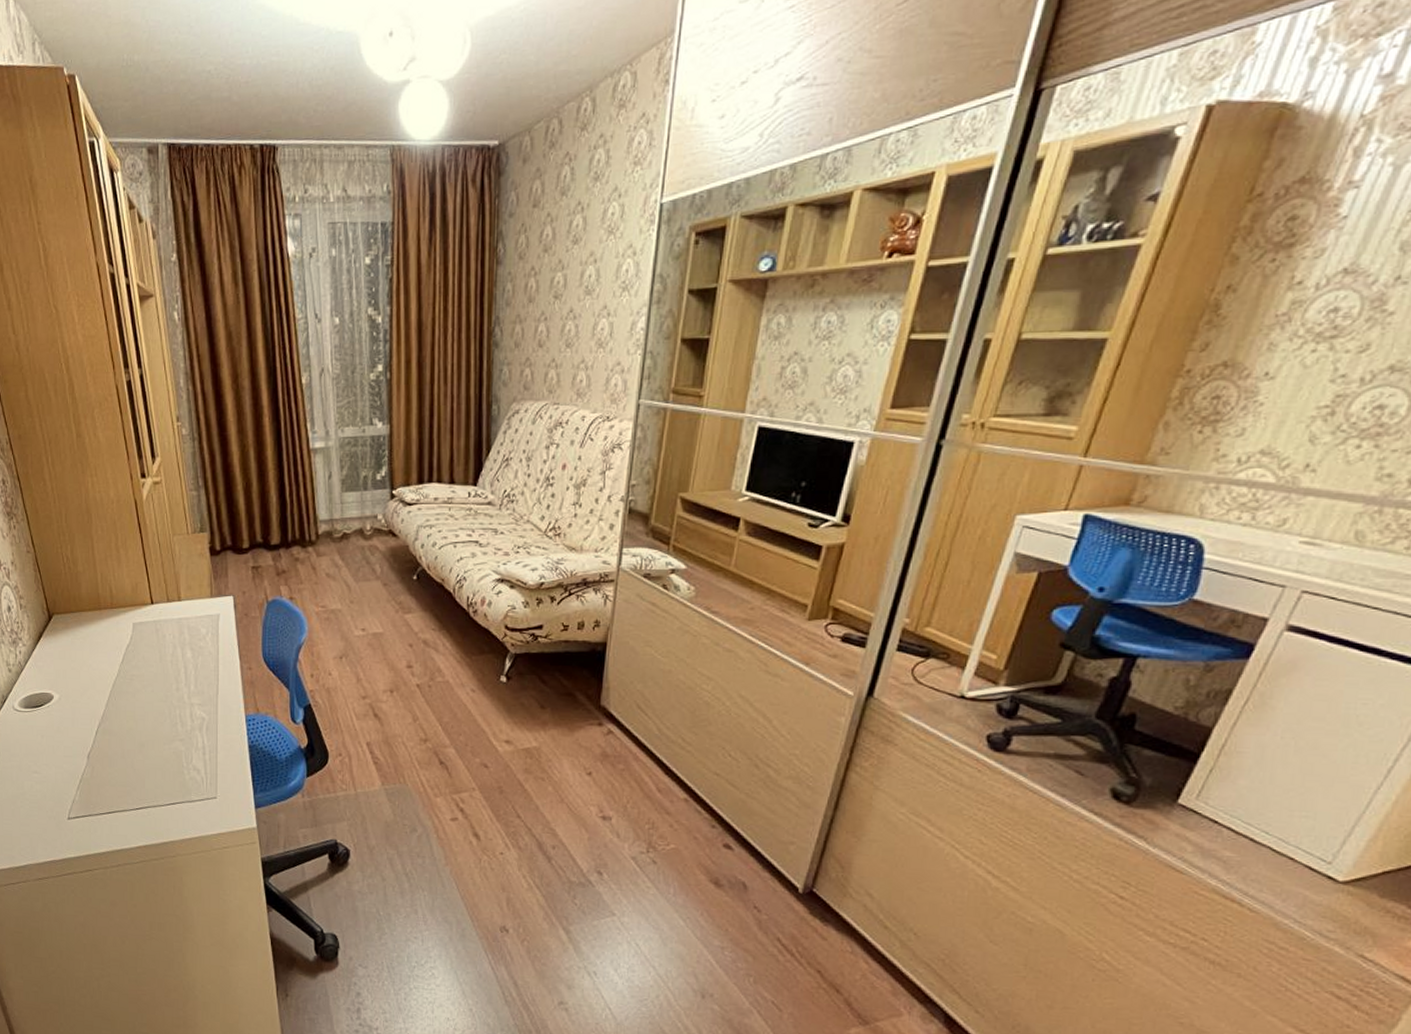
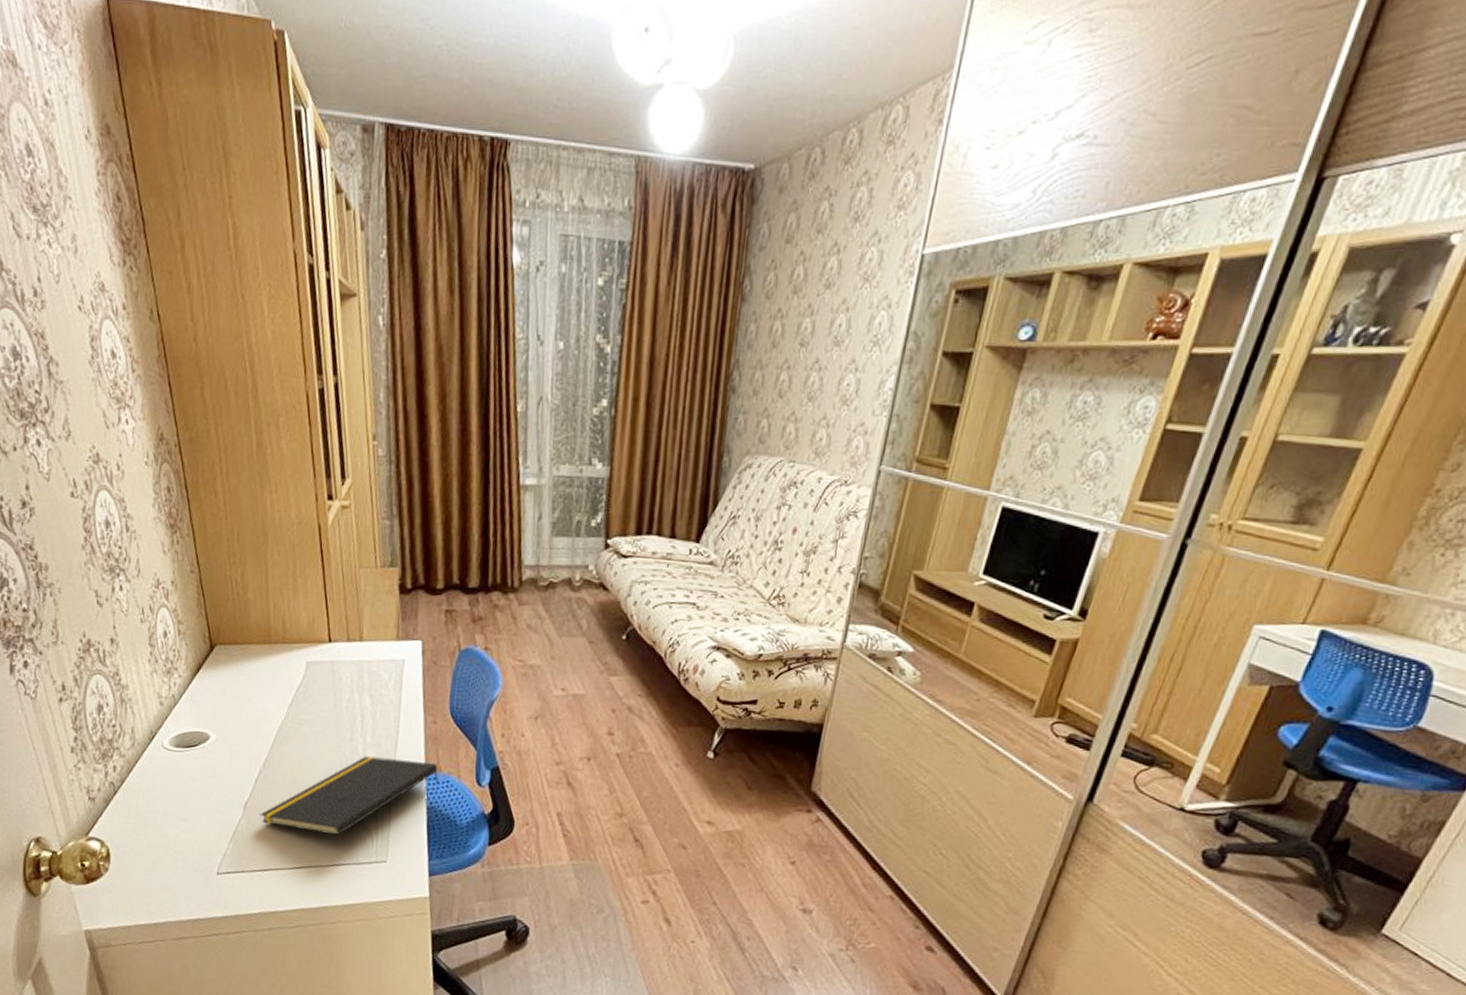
notepad: none [102,703,257,777] -> present [260,756,439,835]

